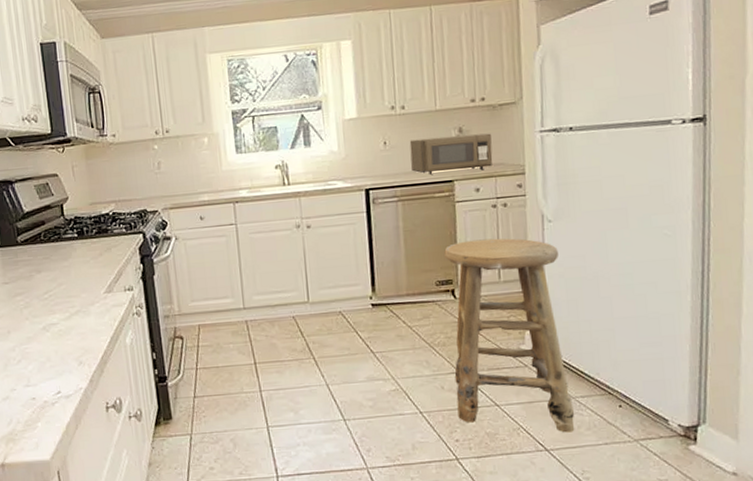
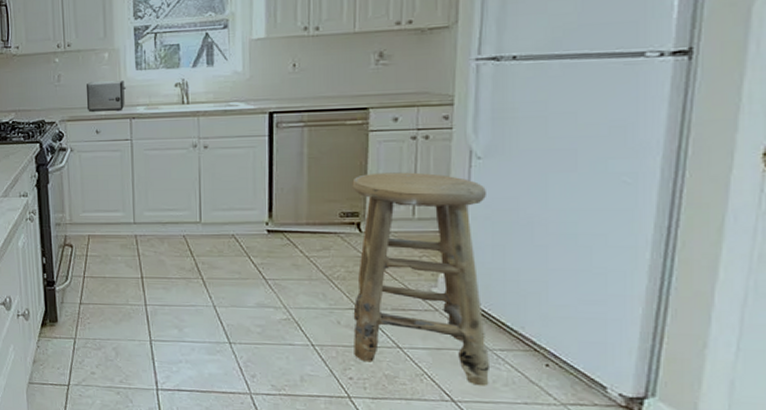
toaster: none [187,165,228,199] -> present [85,80,127,113]
microwave: present [409,133,493,174] -> none [322,59,417,100]

